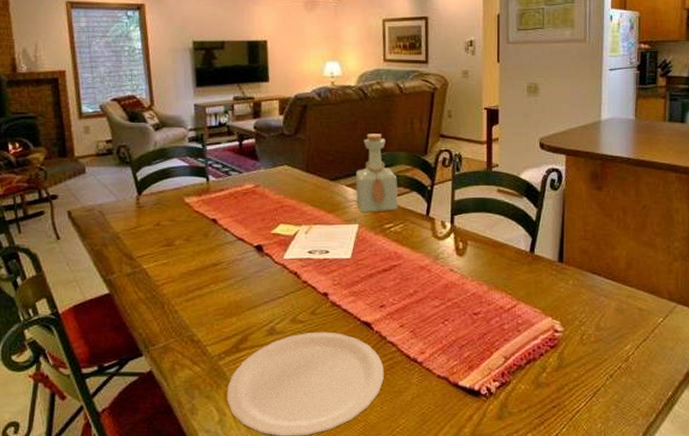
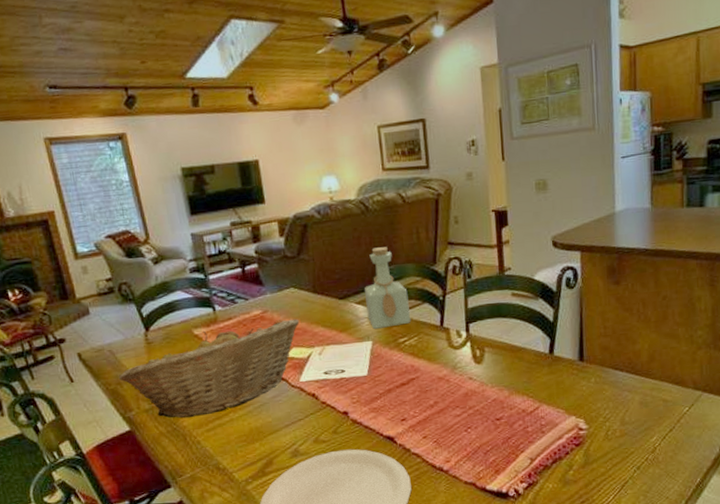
fruit basket: none [106,194,289,286] -> present [119,318,299,419]

